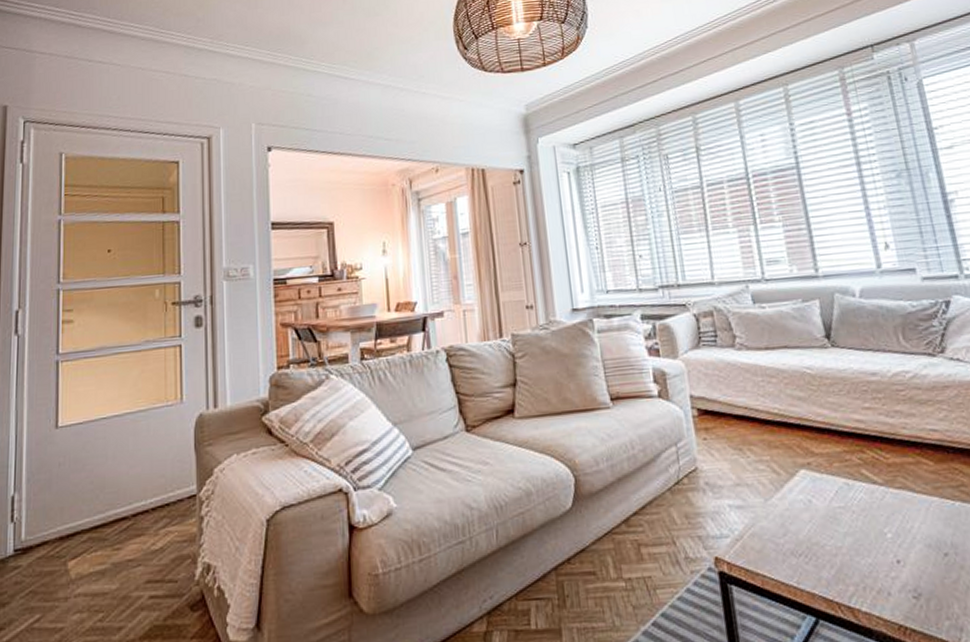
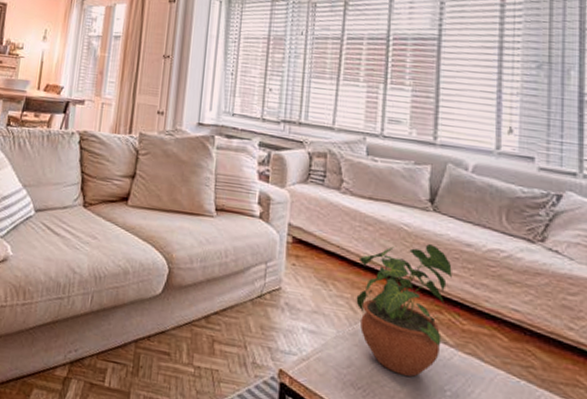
potted plant: none [769,382,871,529] -> present [356,244,452,377]

